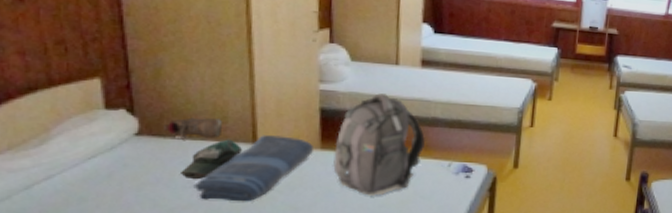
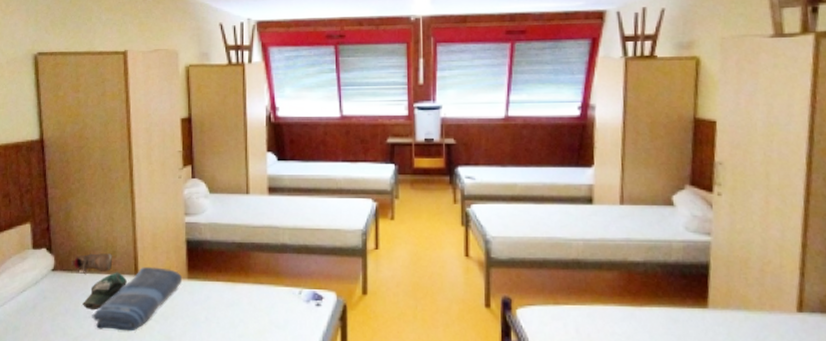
backpack: present [332,93,426,196] -> none [197,223,277,325]

